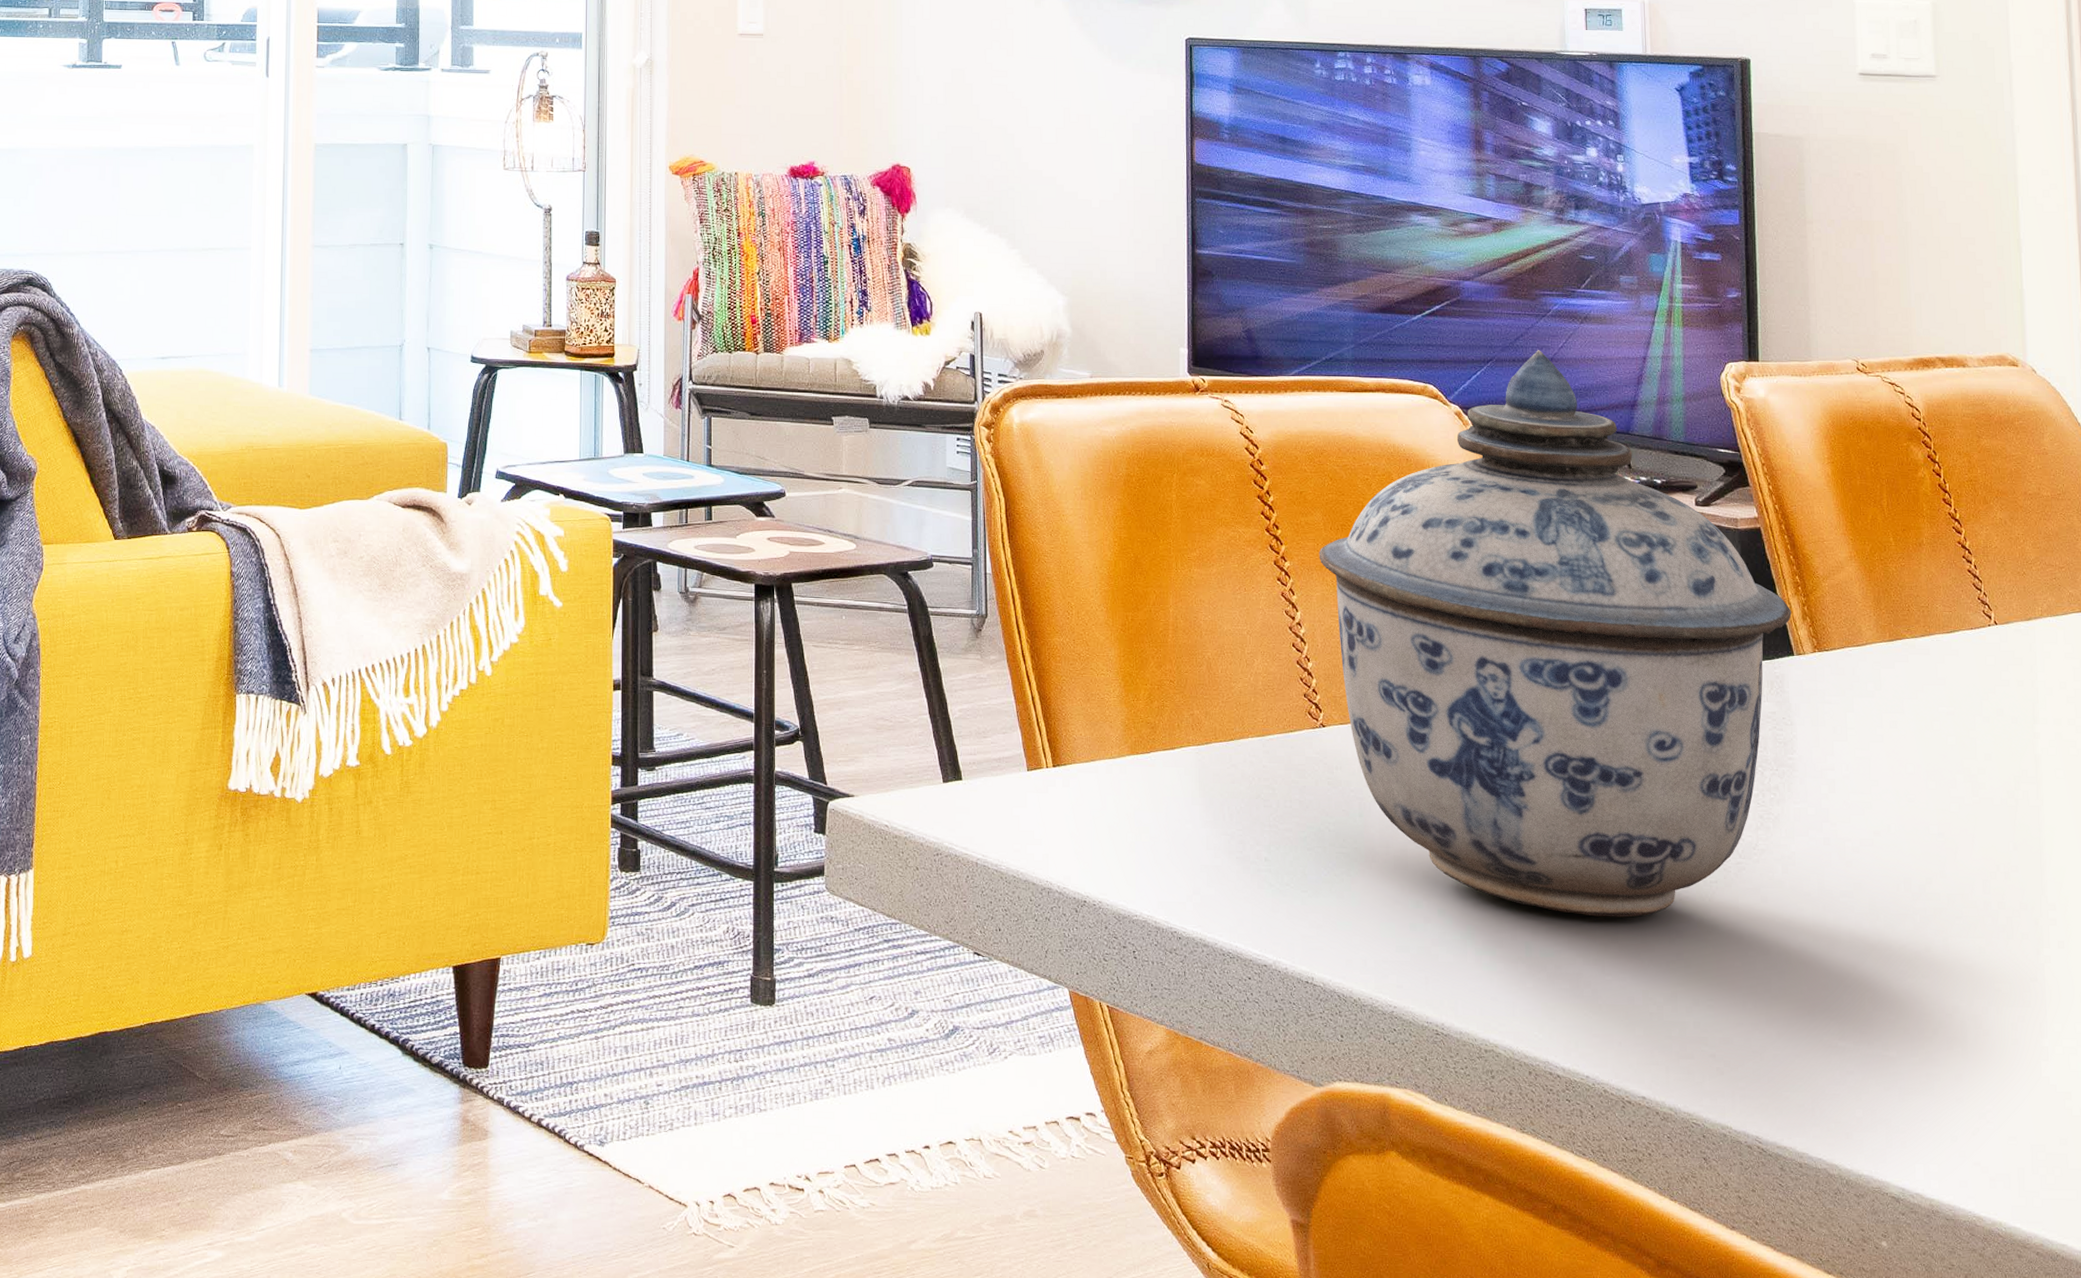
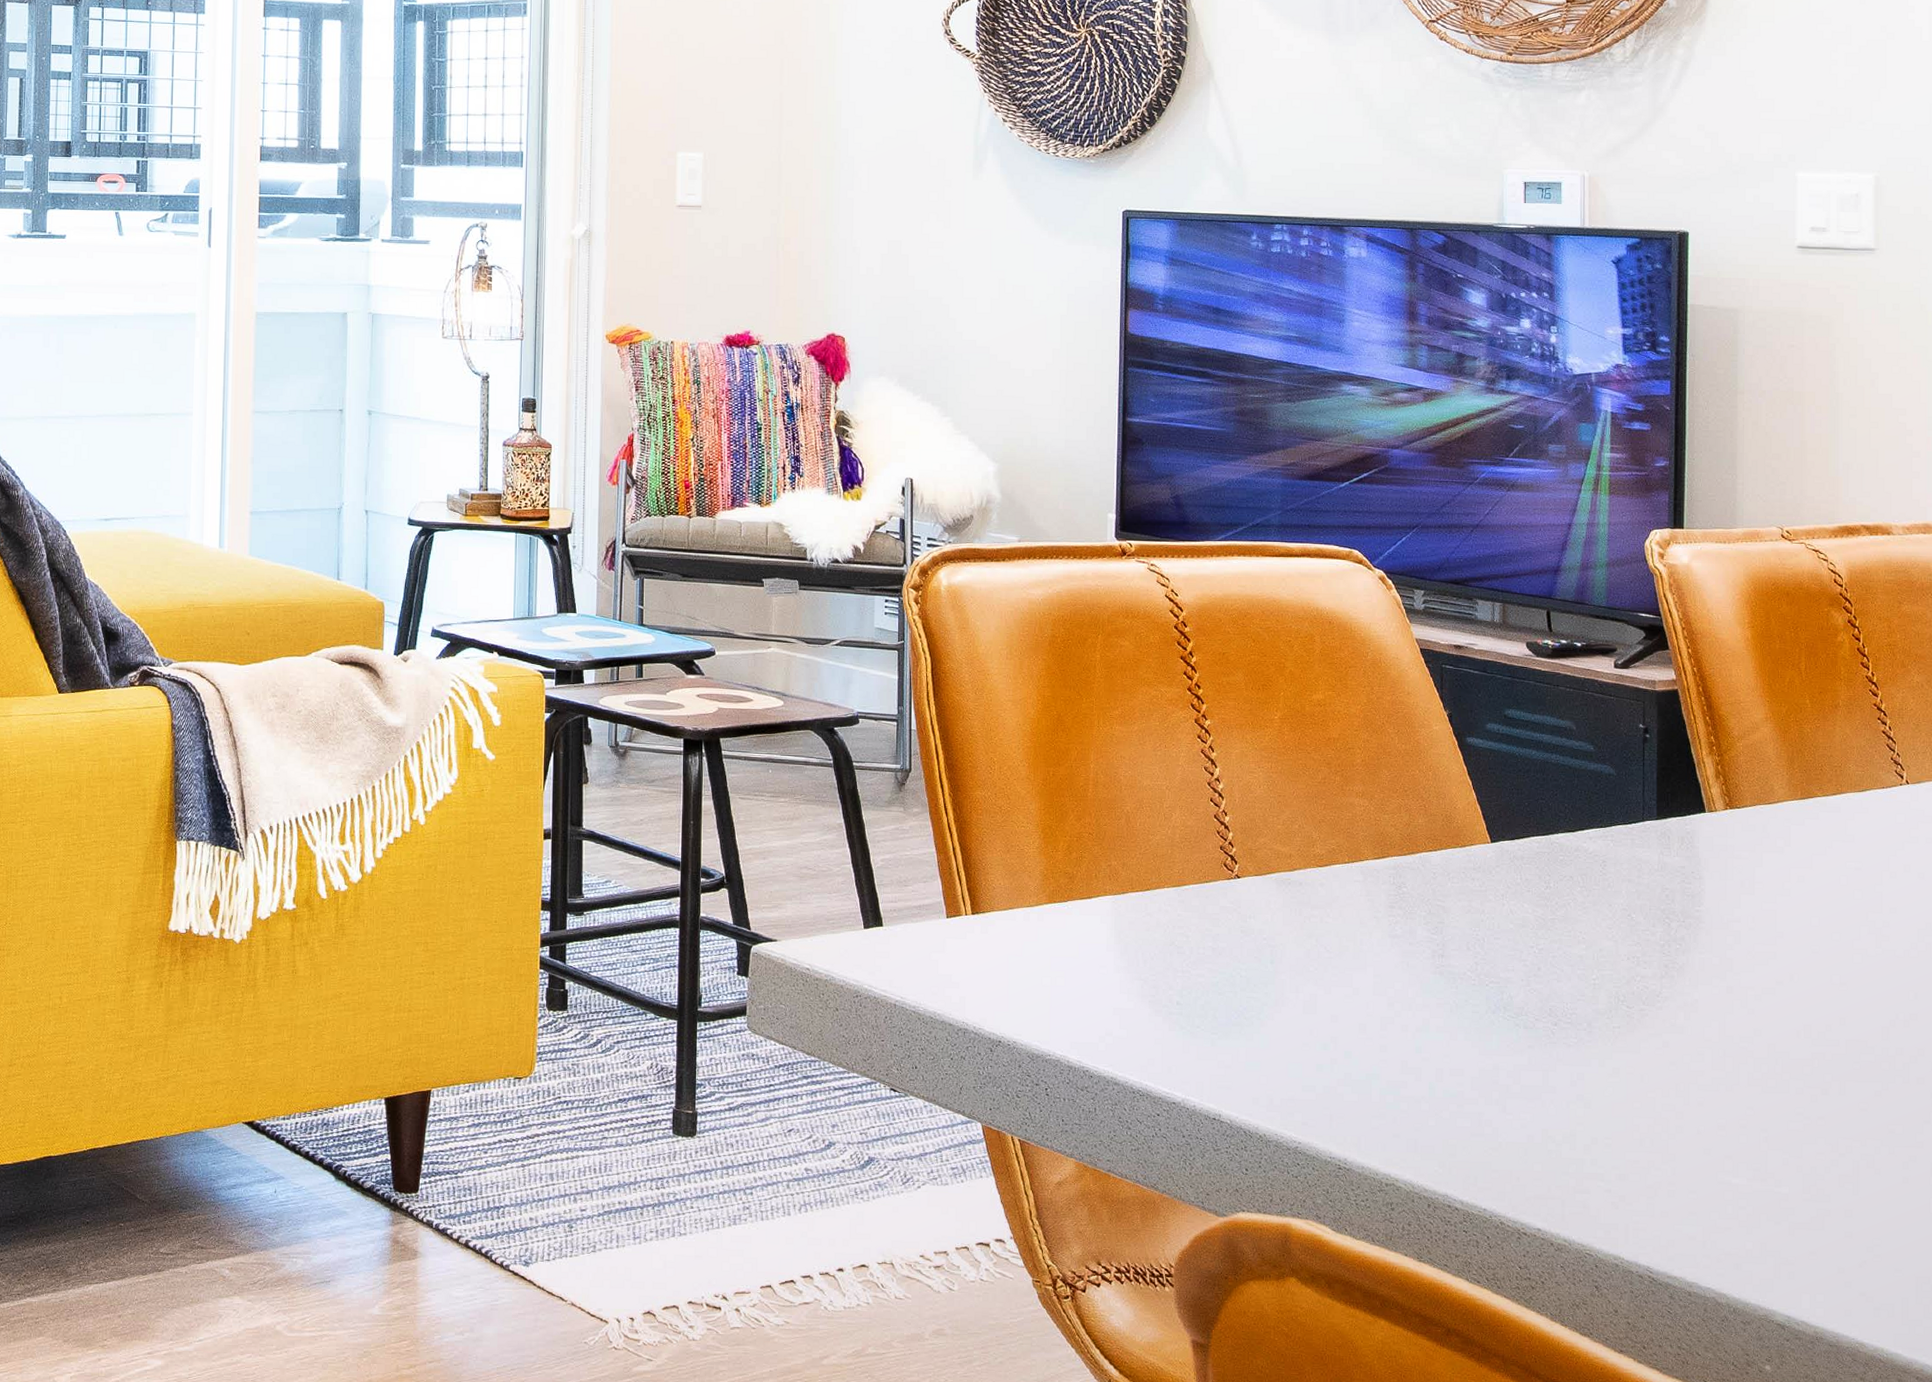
lidded jar: present [1319,350,1792,917] -> none [1239,517,1705,1060]

